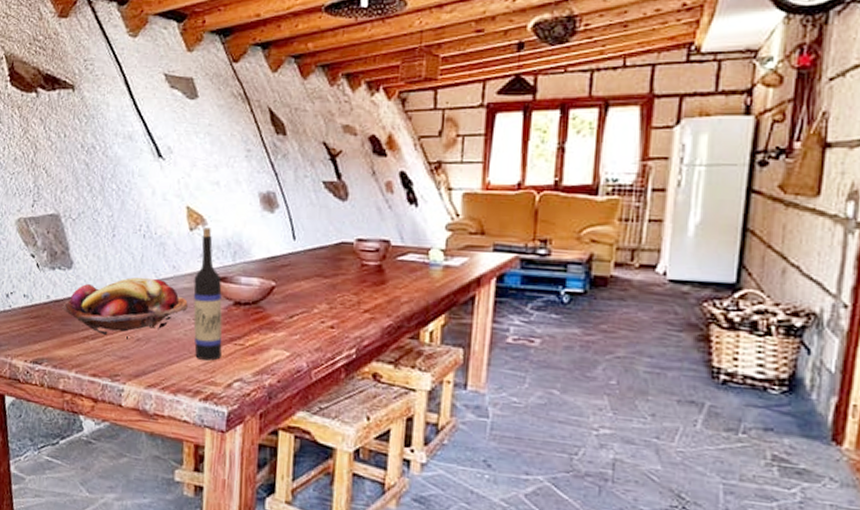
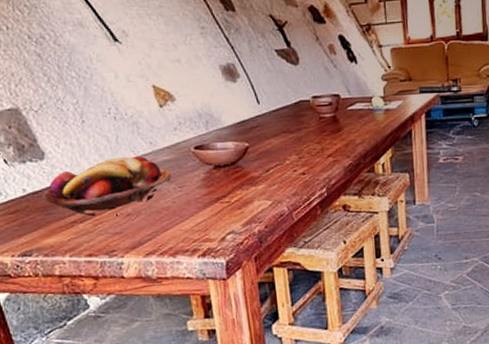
wine bottle: present [193,227,223,361] -> none [172,102,211,222]

